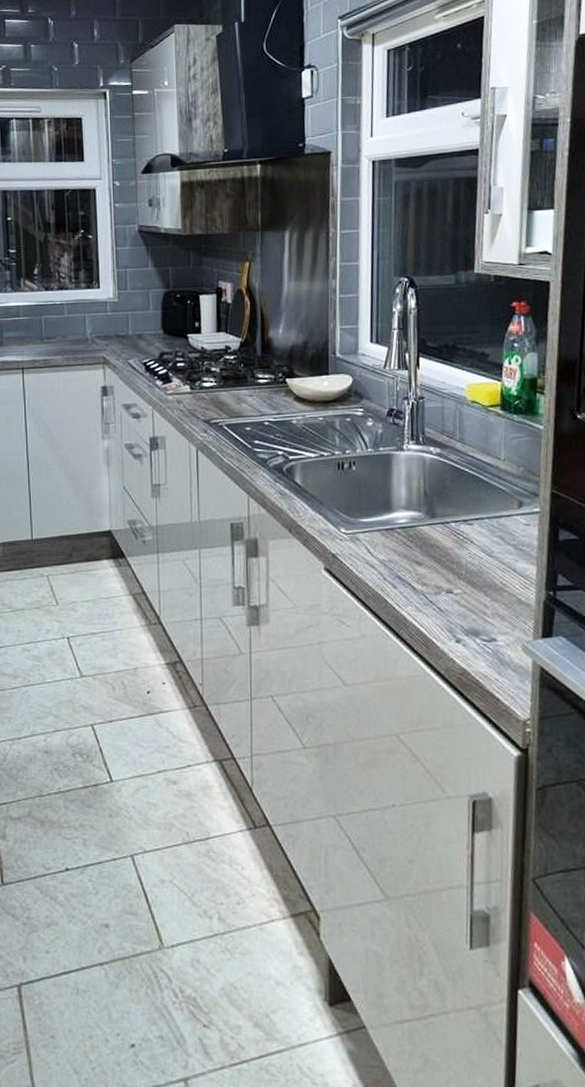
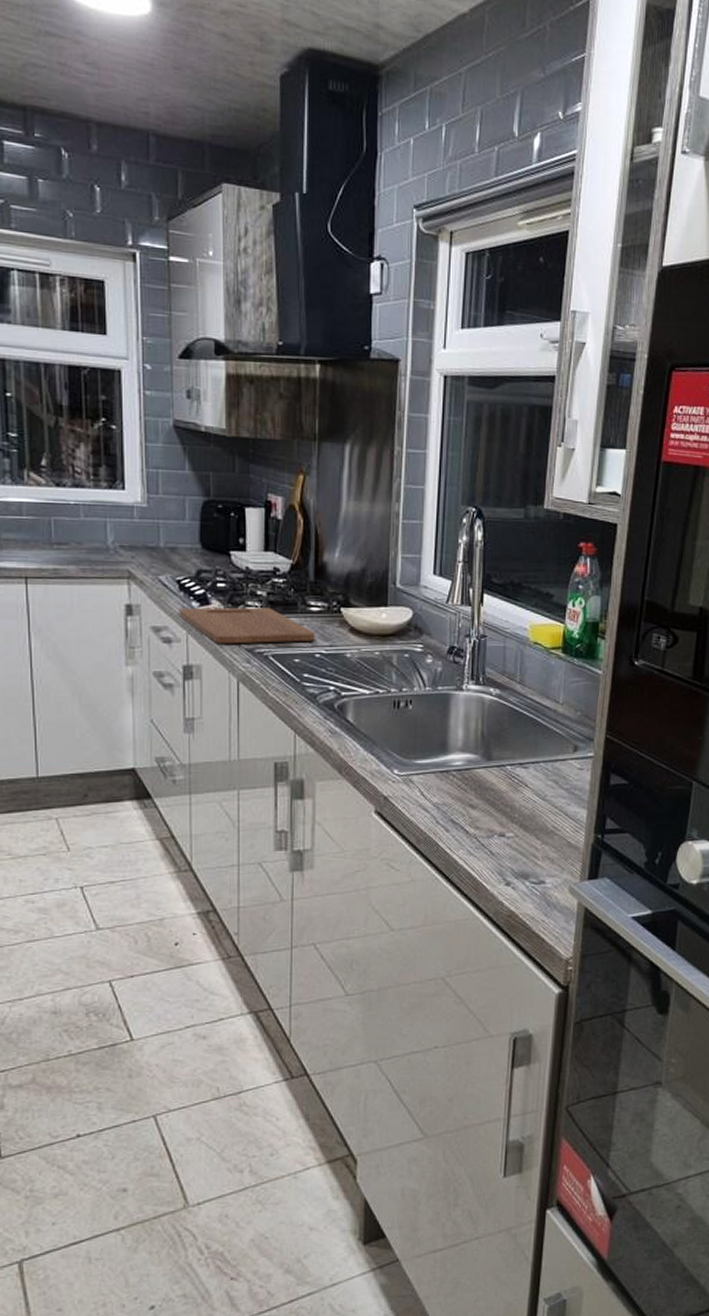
cutting board: none [145,382,264,417] -> present [178,607,315,644]

